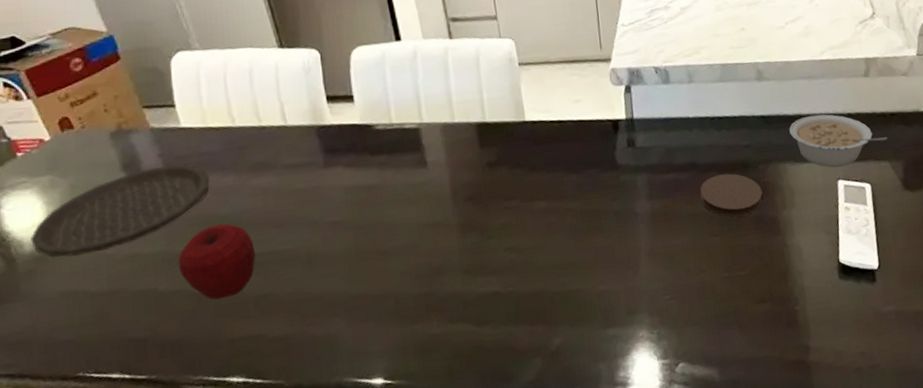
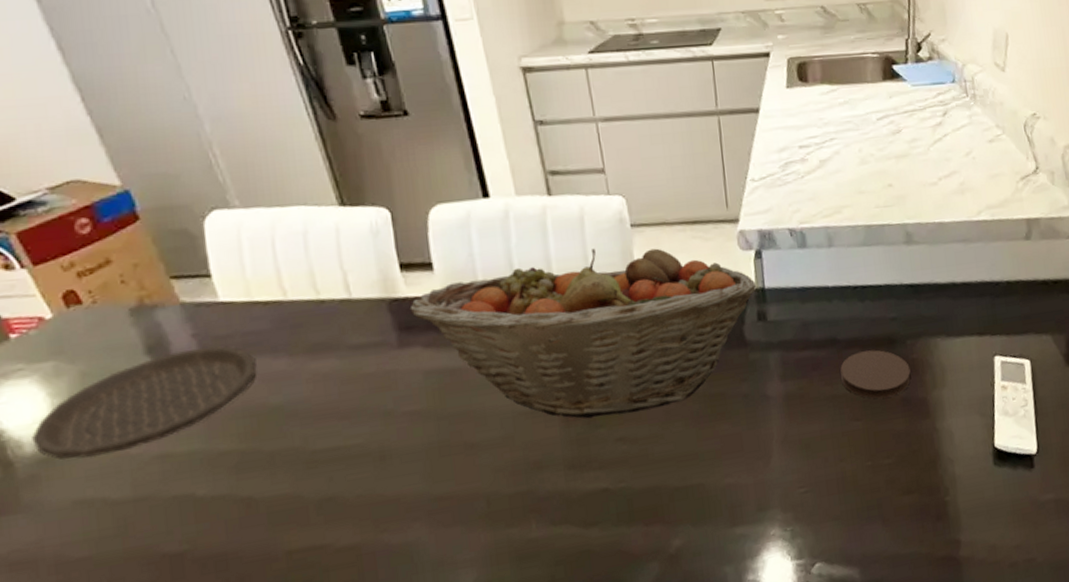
apple: present [178,223,256,300] -> none [219,415,317,506]
fruit basket: none [334,83,627,231] -> present [409,248,757,419]
legume: present [789,114,888,167] -> none [941,282,1050,342]

